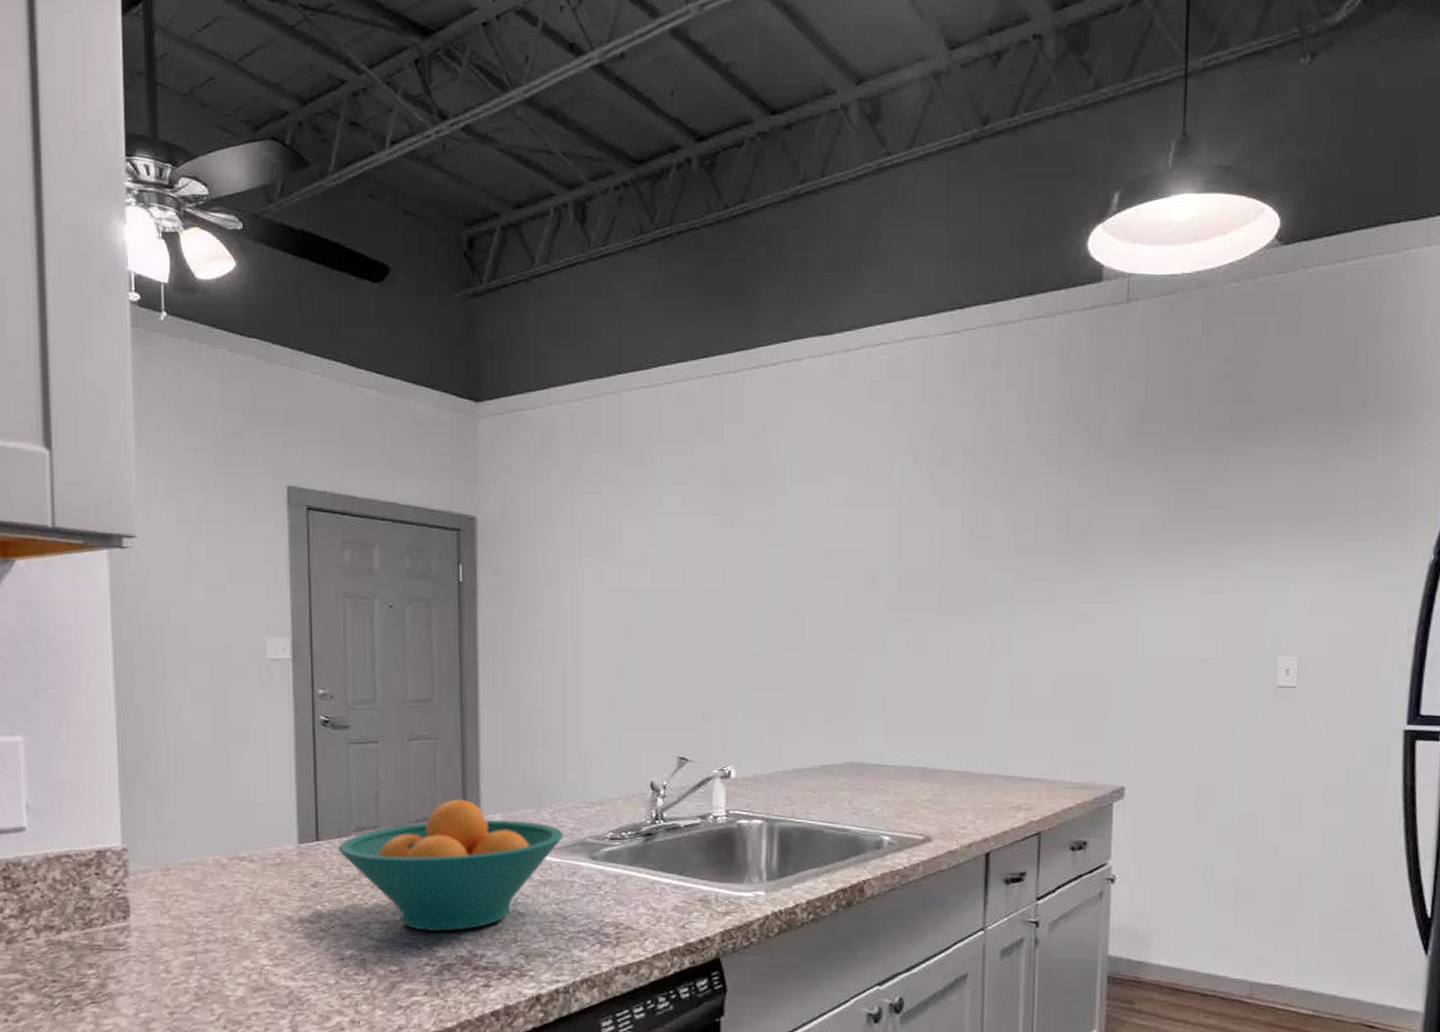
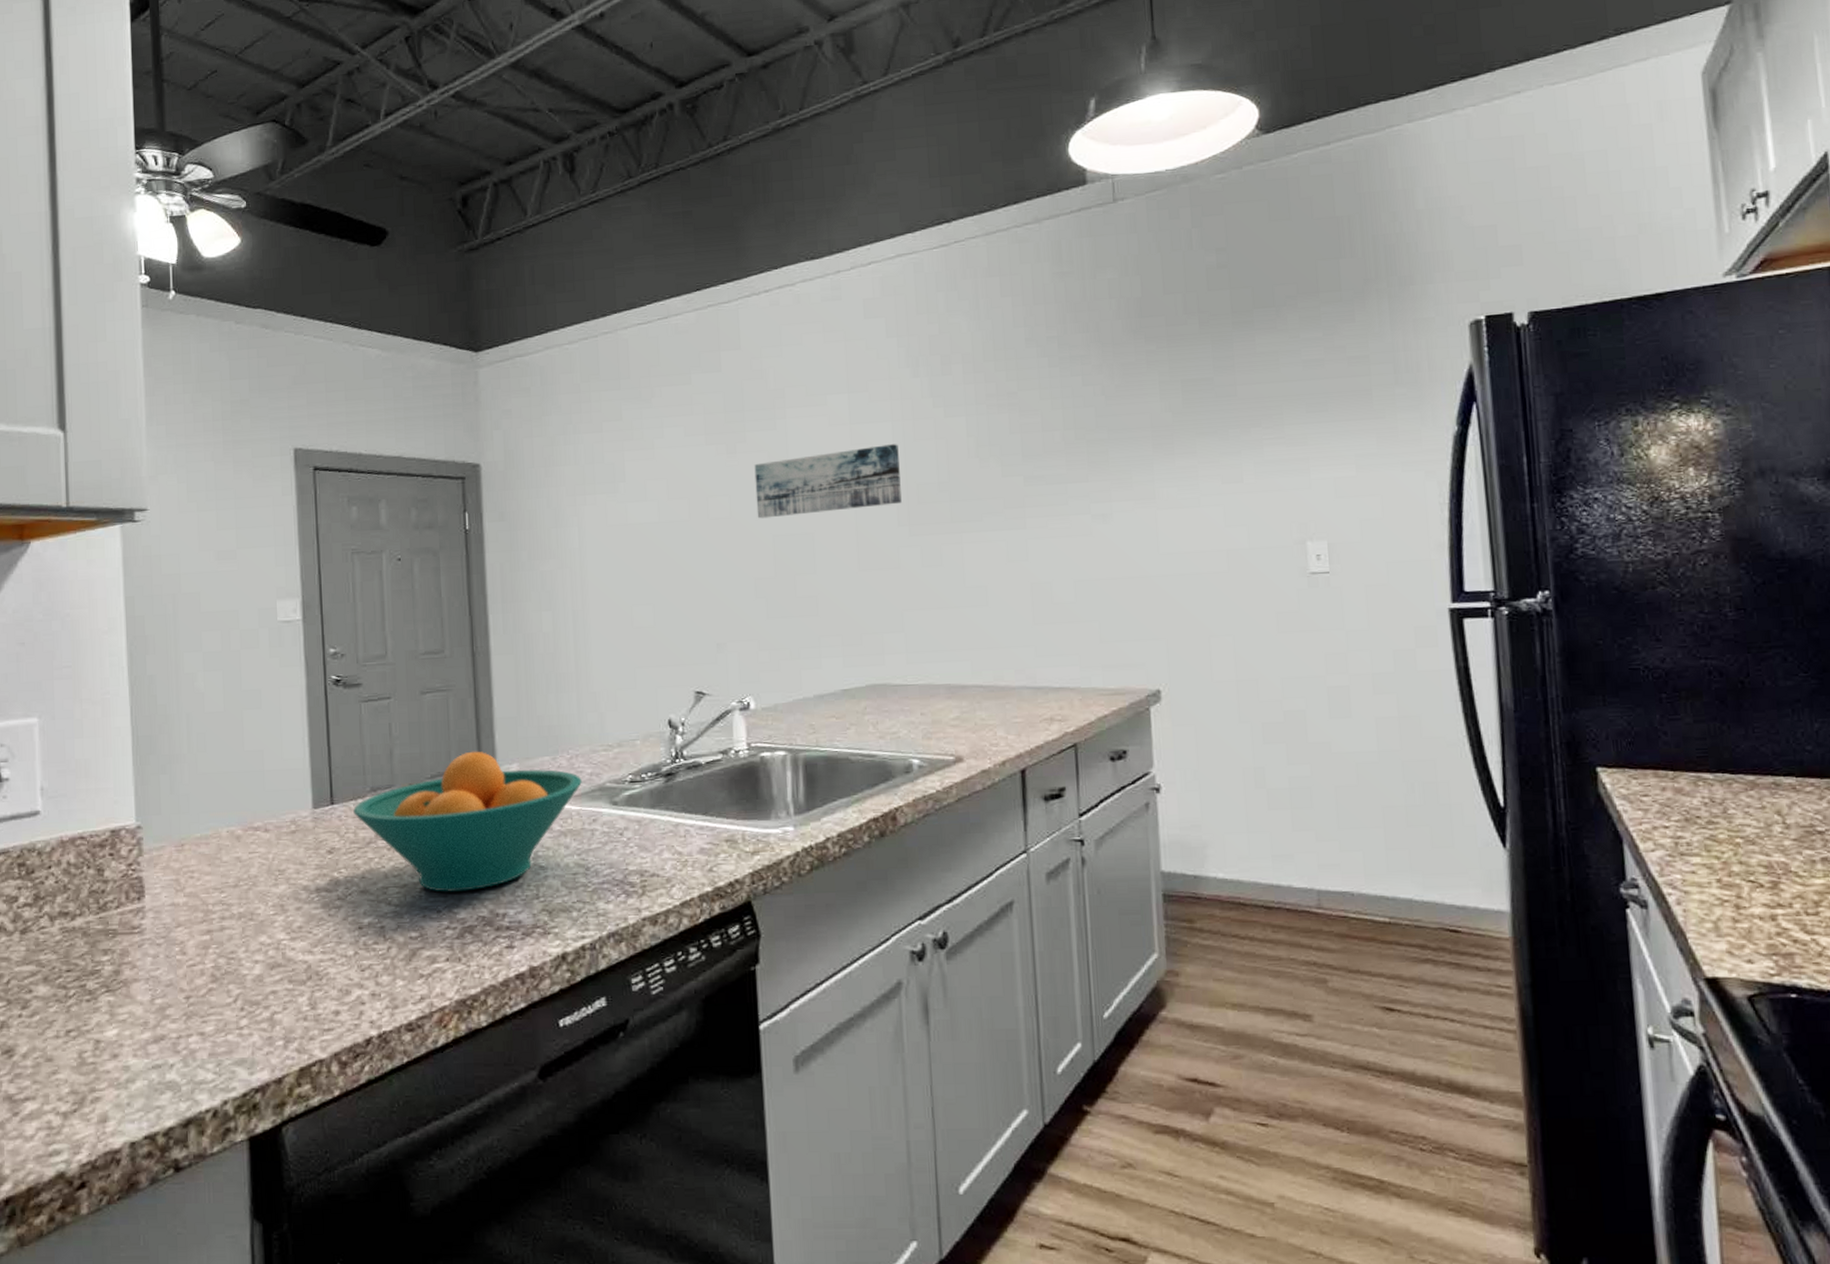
wall art: none [750,529,893,594] -> present [754,444,902,519]

